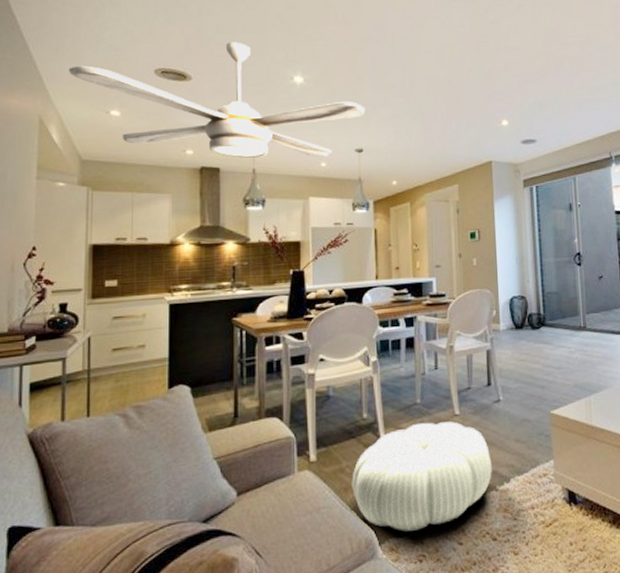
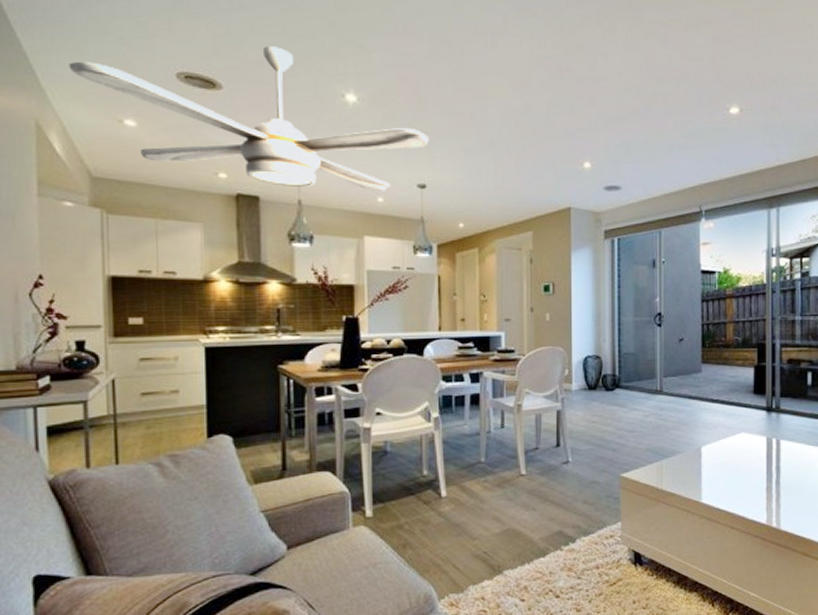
pouf: present [352,421,492,531] -> none [410,481,558,588]

